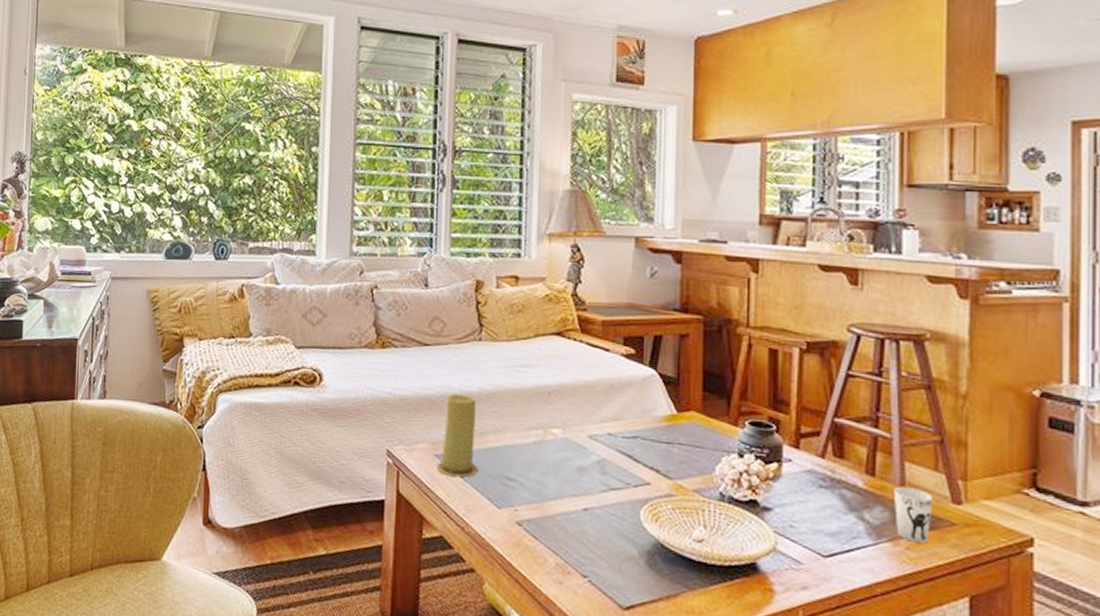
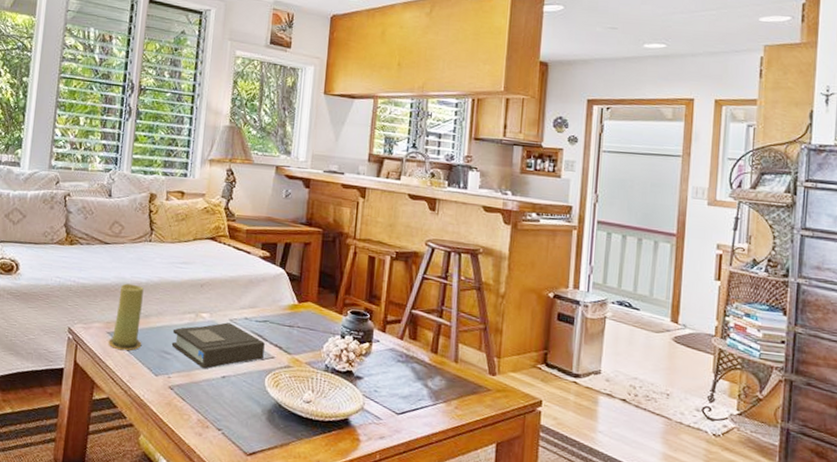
book: none [515,440,636,500] -> present [171,322,265,369]
cup: present [894,486,933,543] -> none [449,361,477,404]

